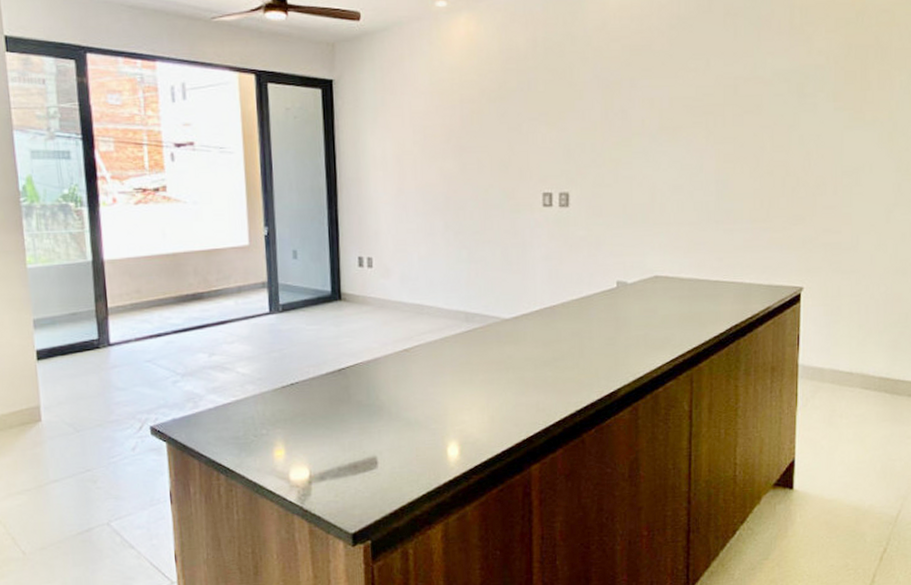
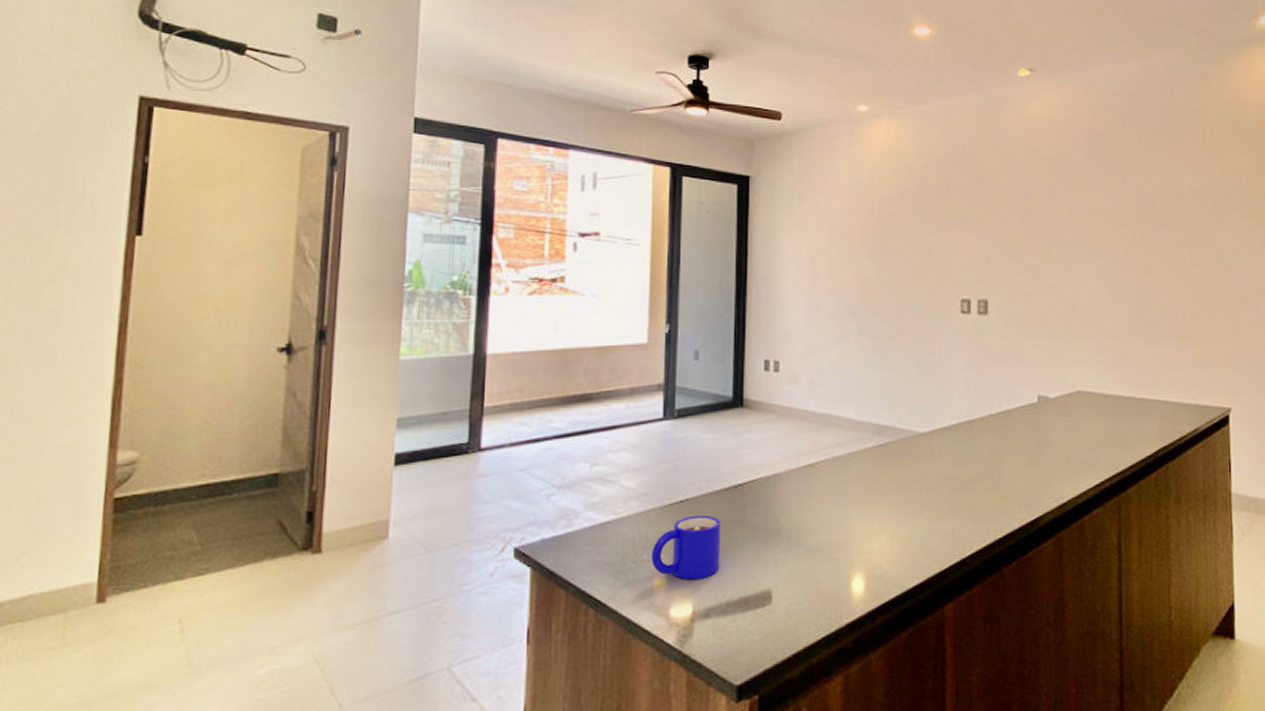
mug: none [269,395,331,450] -> present [650,515,721,580]

